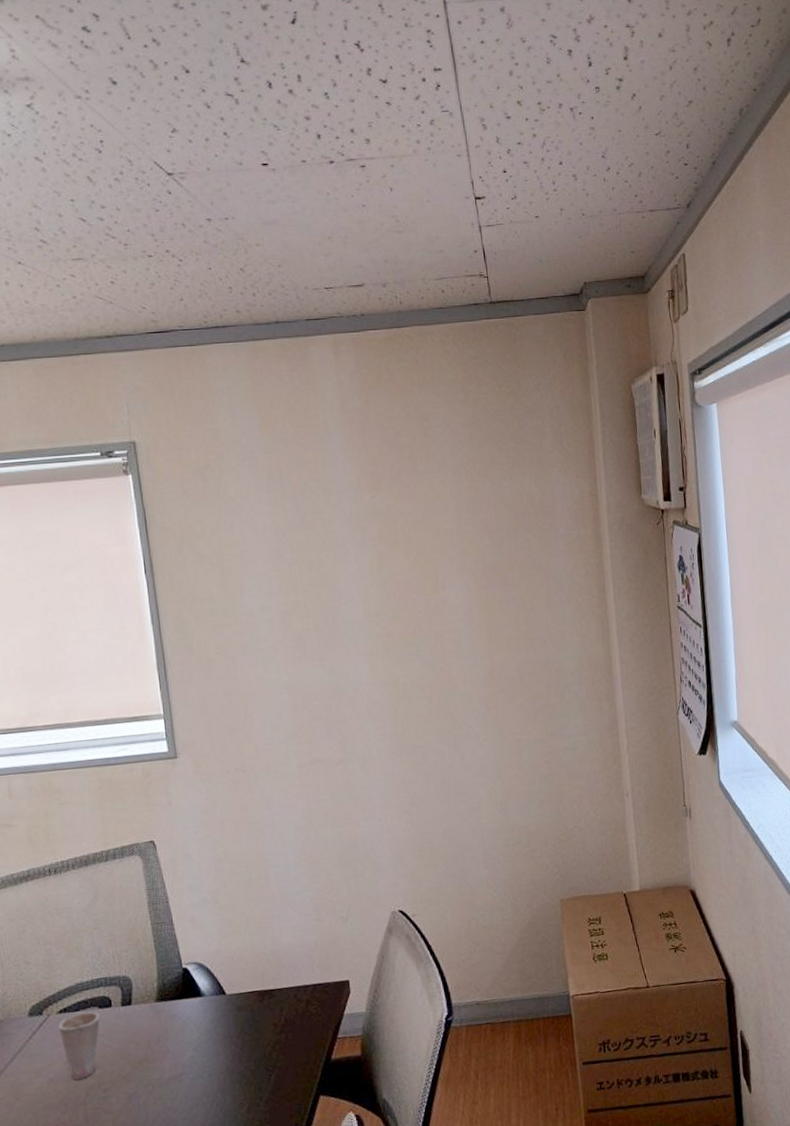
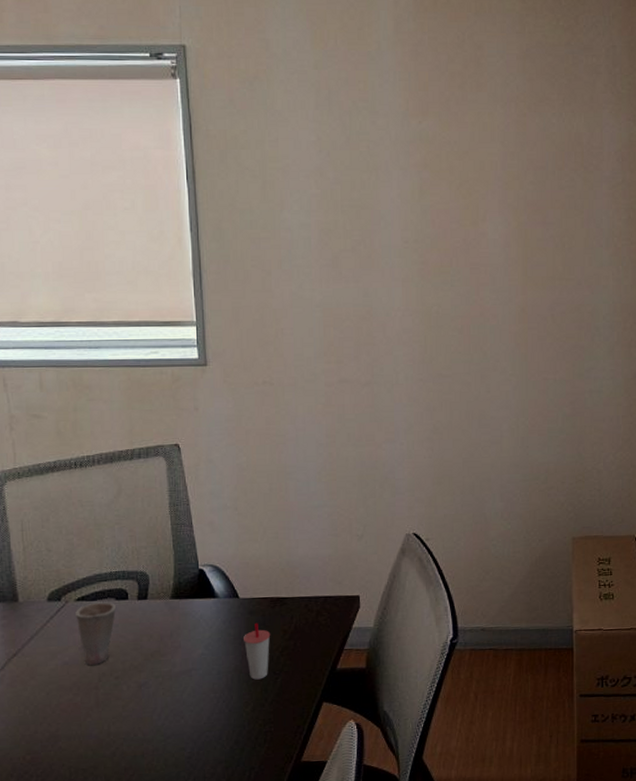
cup: none [233,1018,261,1079] -> present [244,622,271,680]

